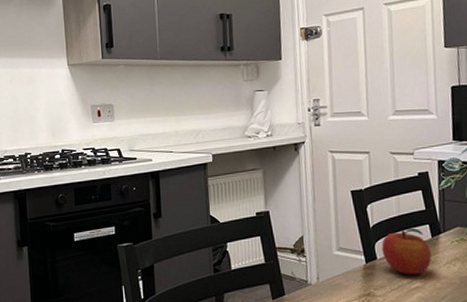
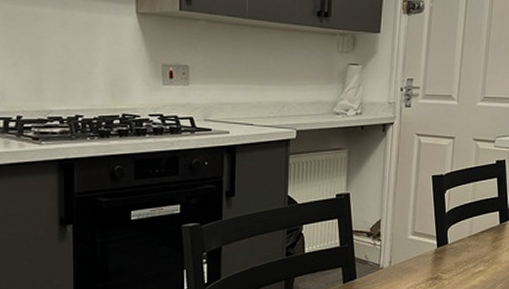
fruit: present [381,227,432,276] -> none [454,214,498,260]

